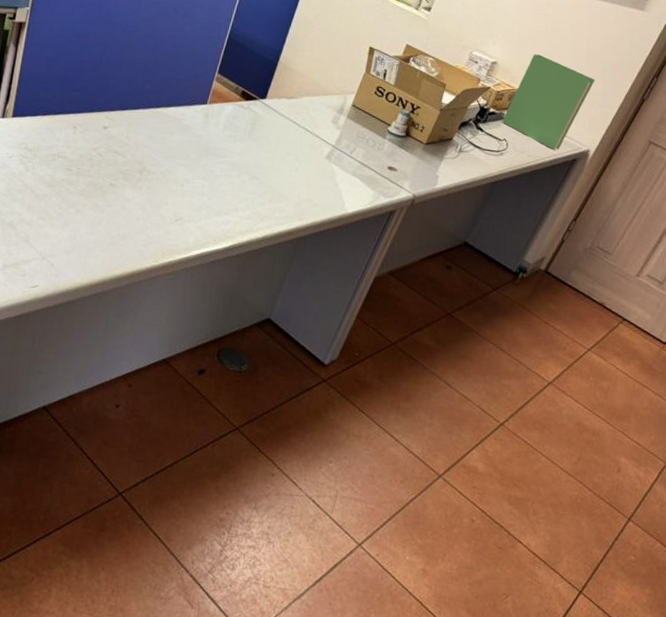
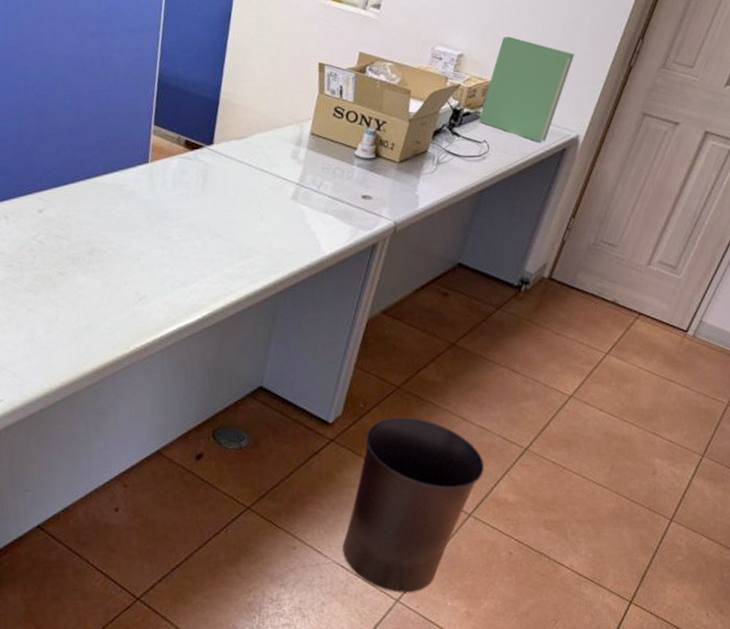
waste bin: none [317,370,461,539] -> present [342,417,485,593]

